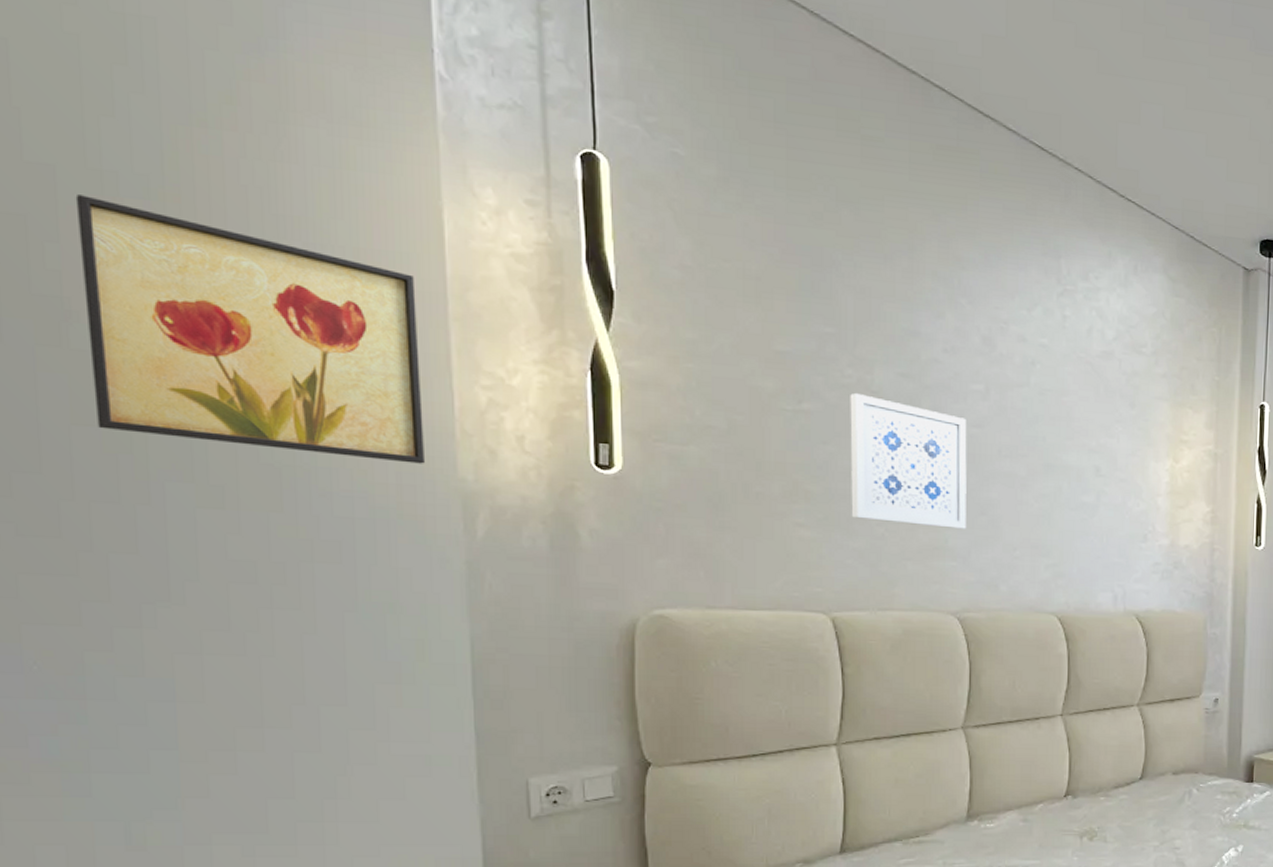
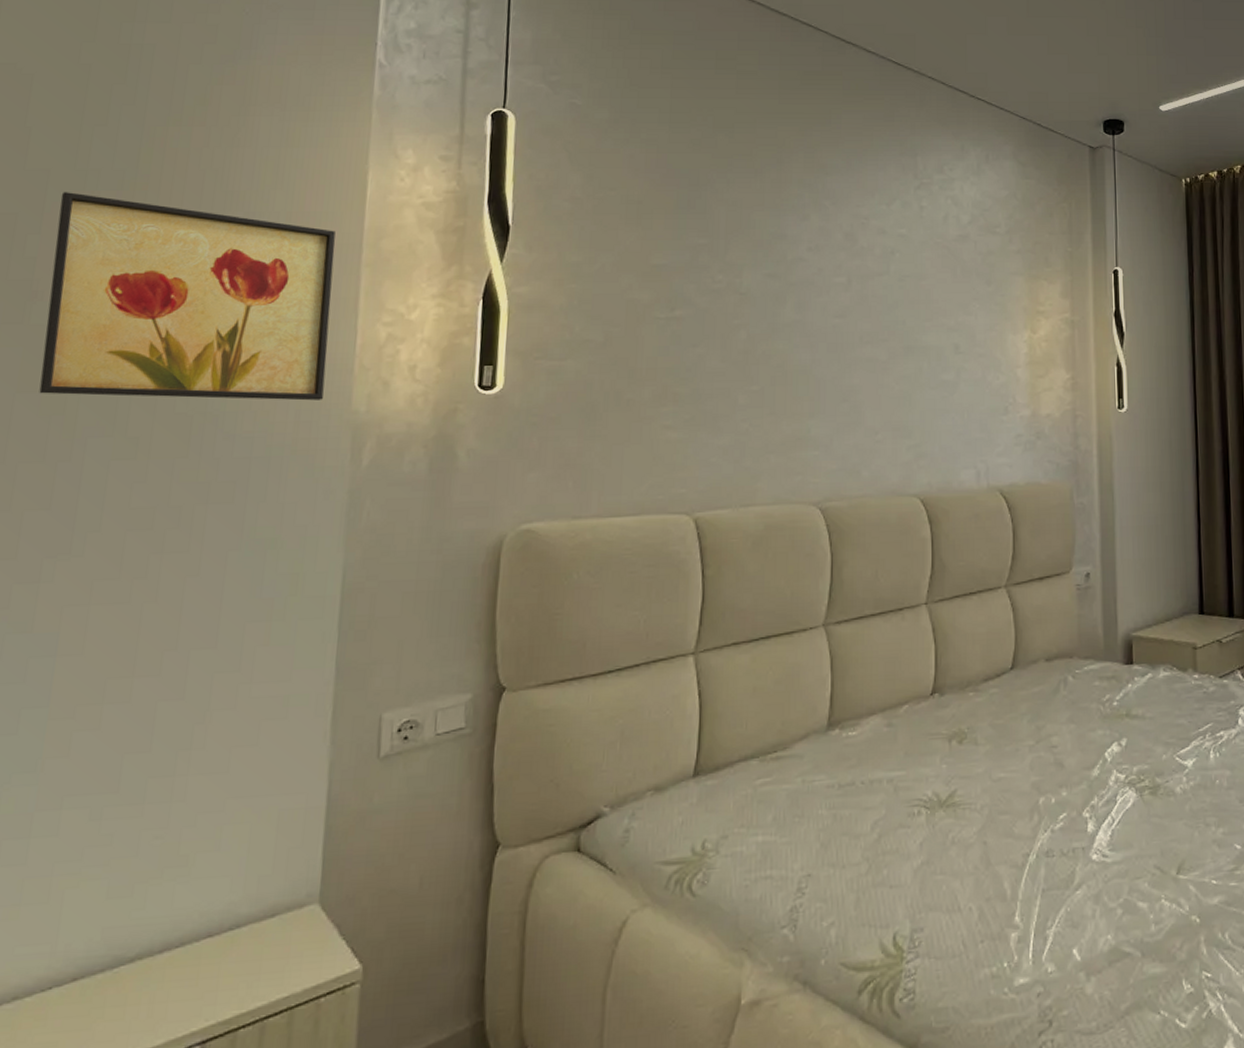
wall art: present [850,393,967,529] -> none [717,297,830,418]

